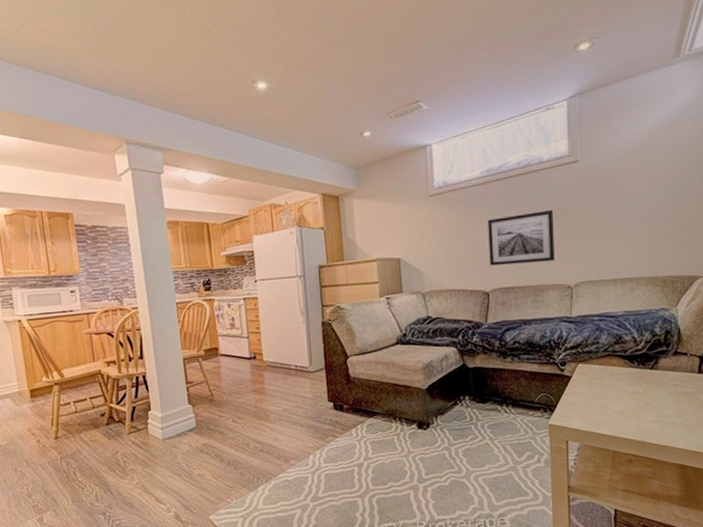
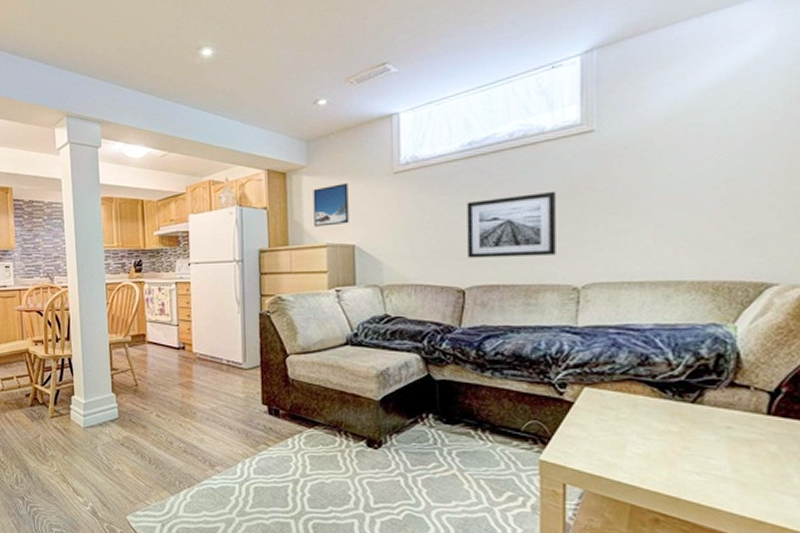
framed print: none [363,205,395,244] -> present [313,183,349,227]

